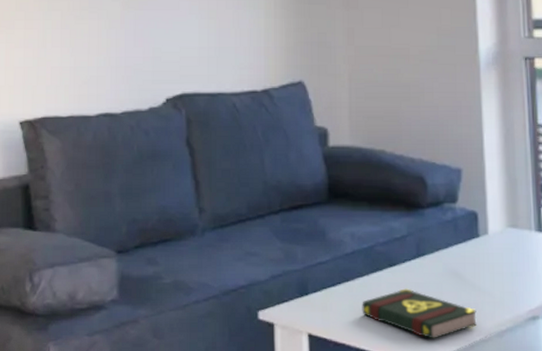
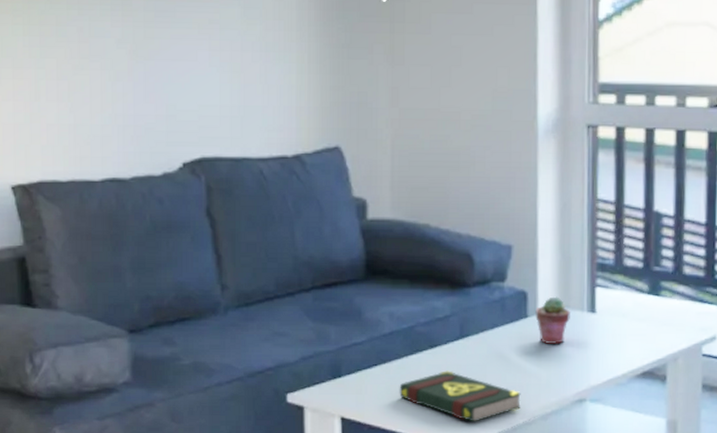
potted succulent: none [486,217,520,262] -> present [535,296,572,344]

